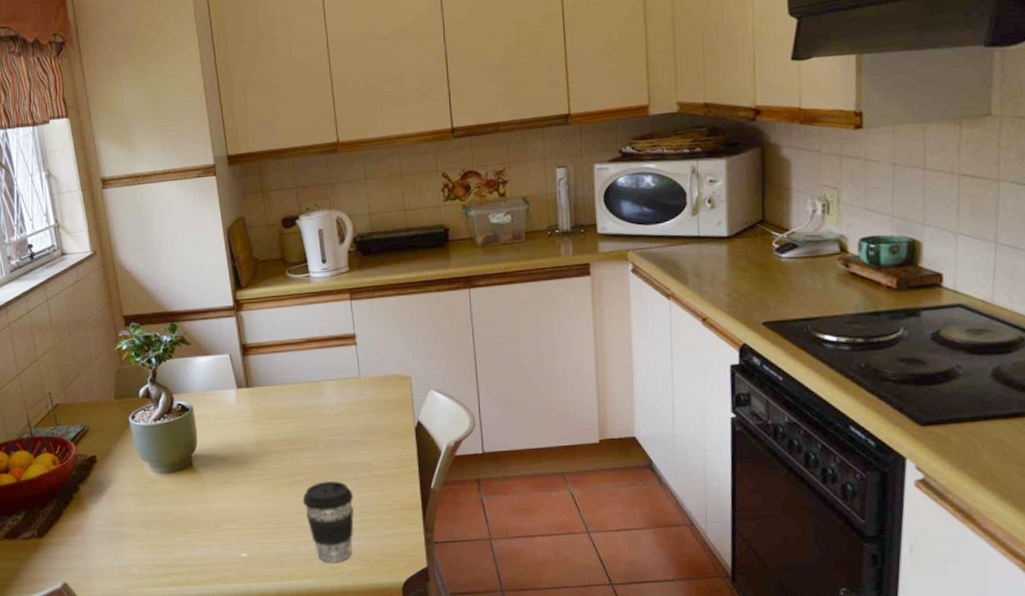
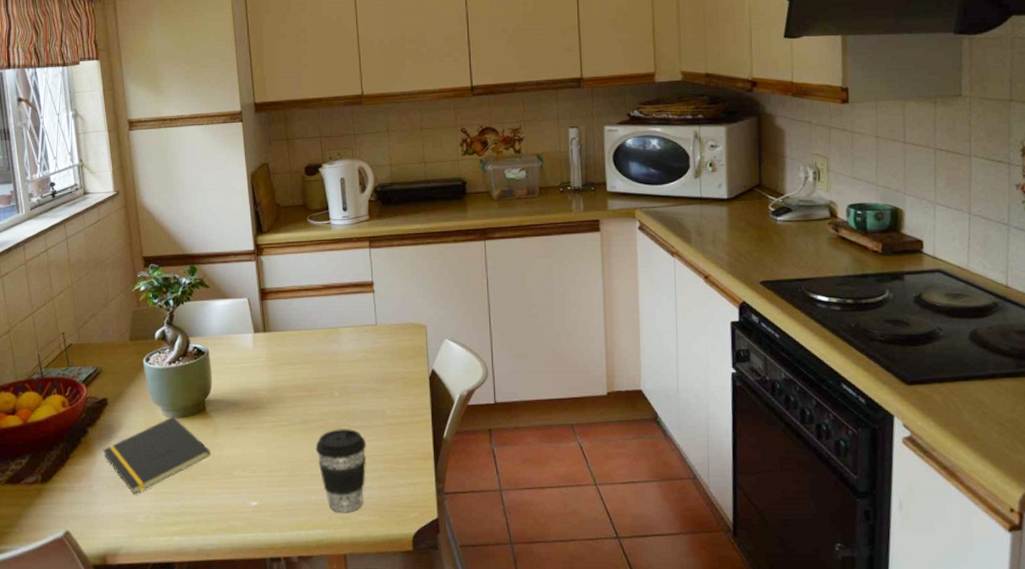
notepad: none [94,472,200,547] -> present [103,416,211,494]

